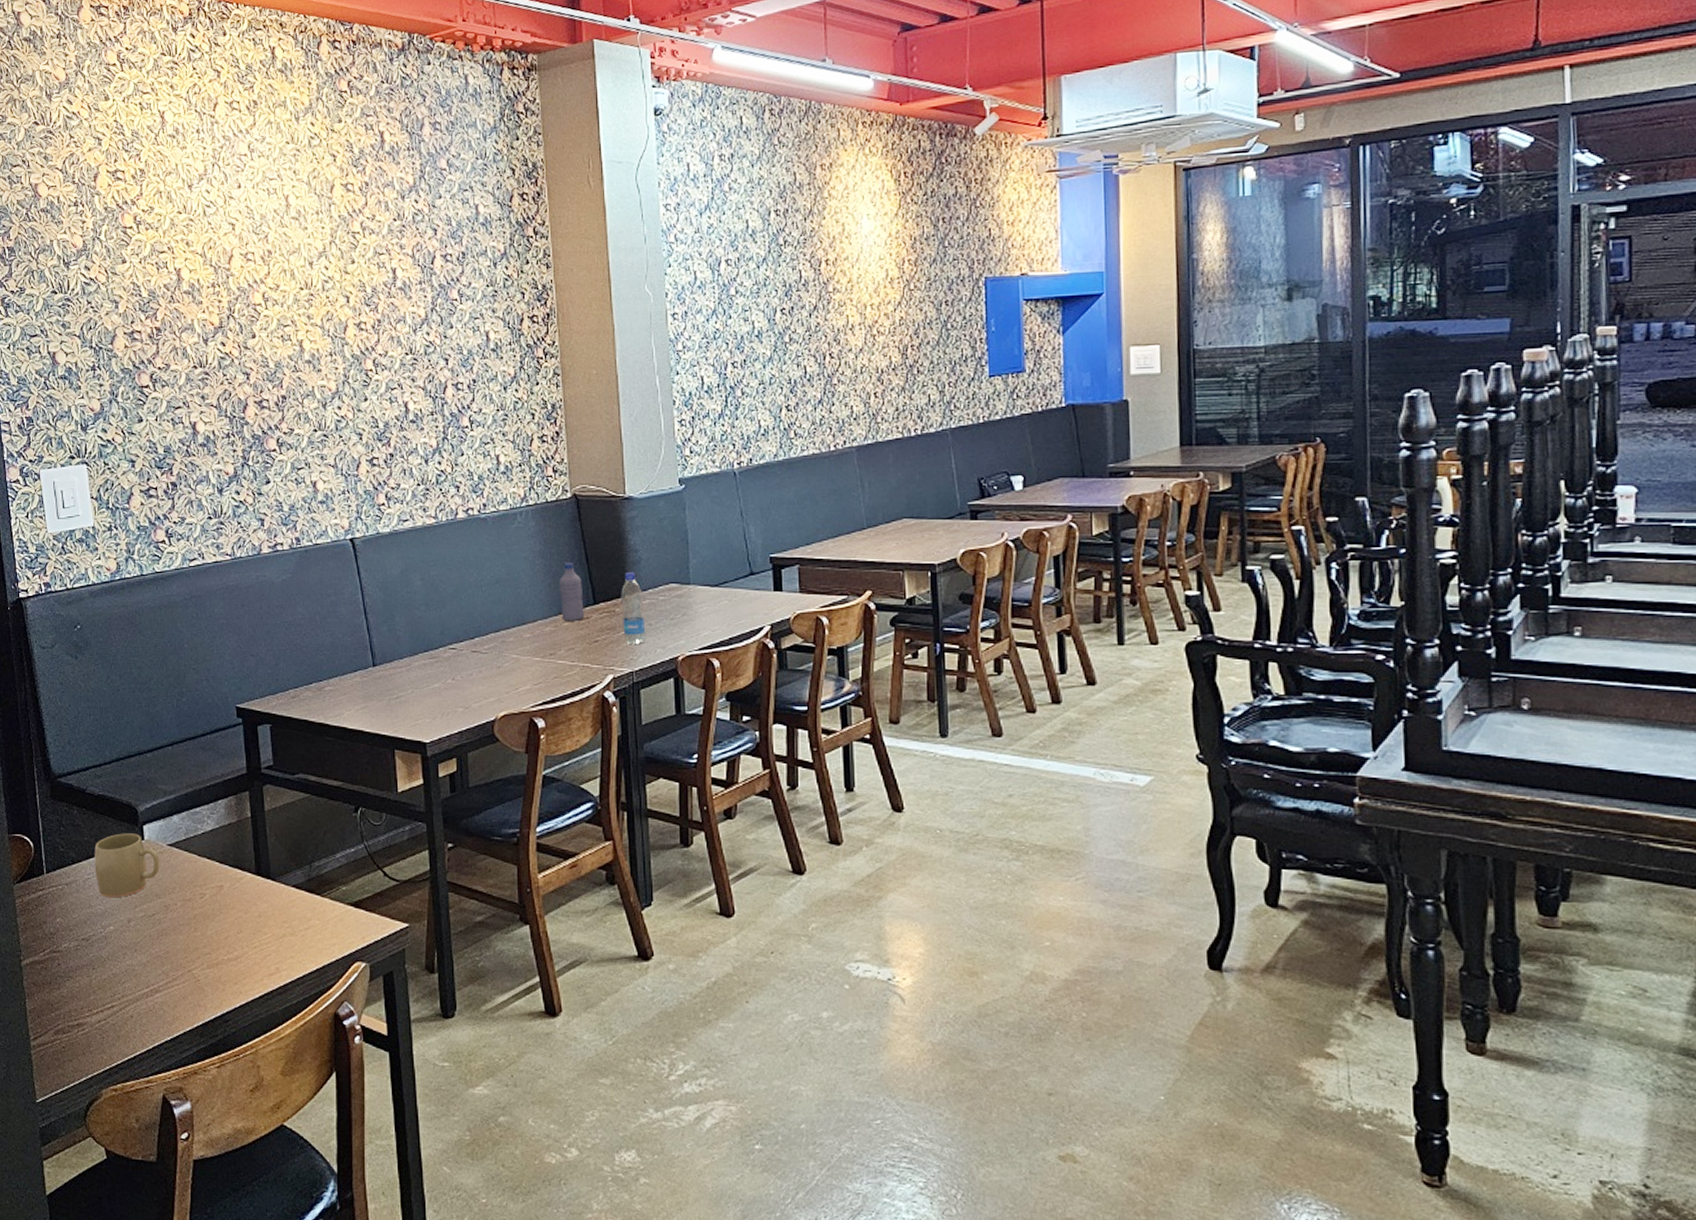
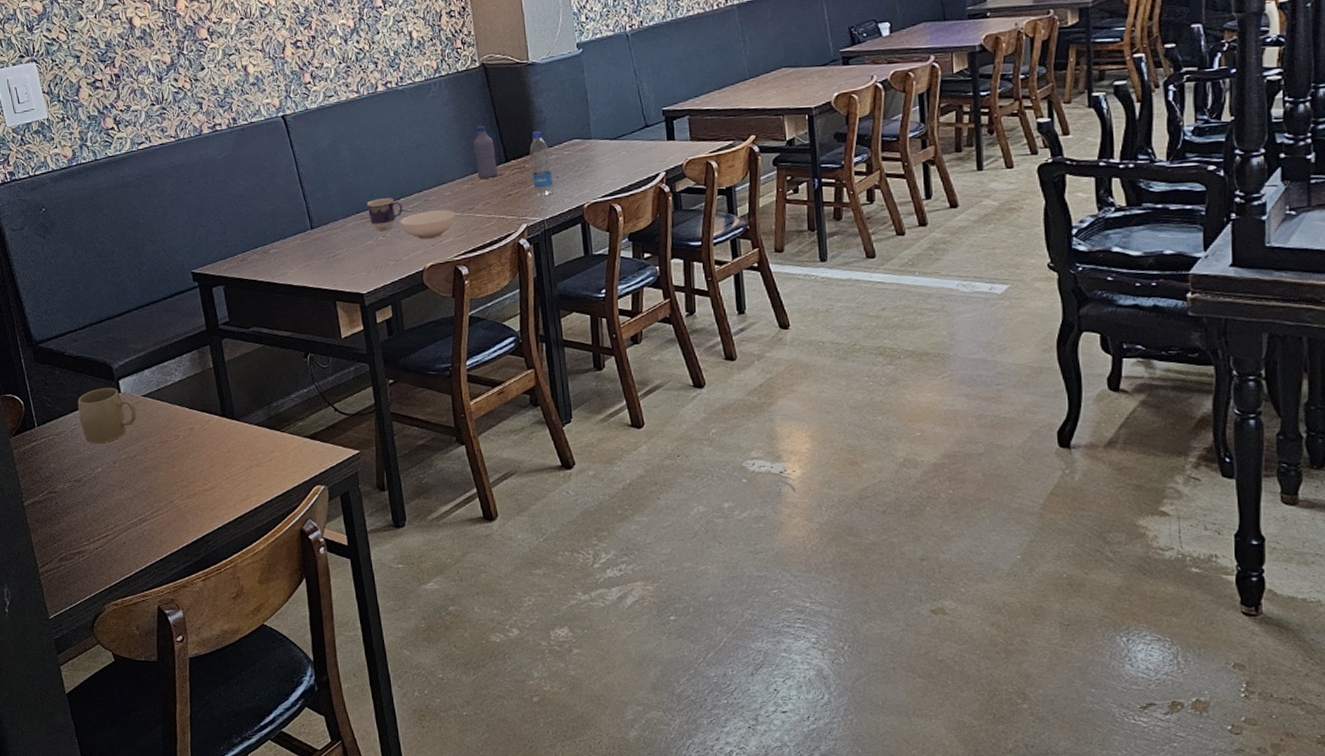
cup: none [436,637,476,672] -> present [366,198,403,231]
bowl: none [471,654,535,685] -> present [399,210,456,240]

